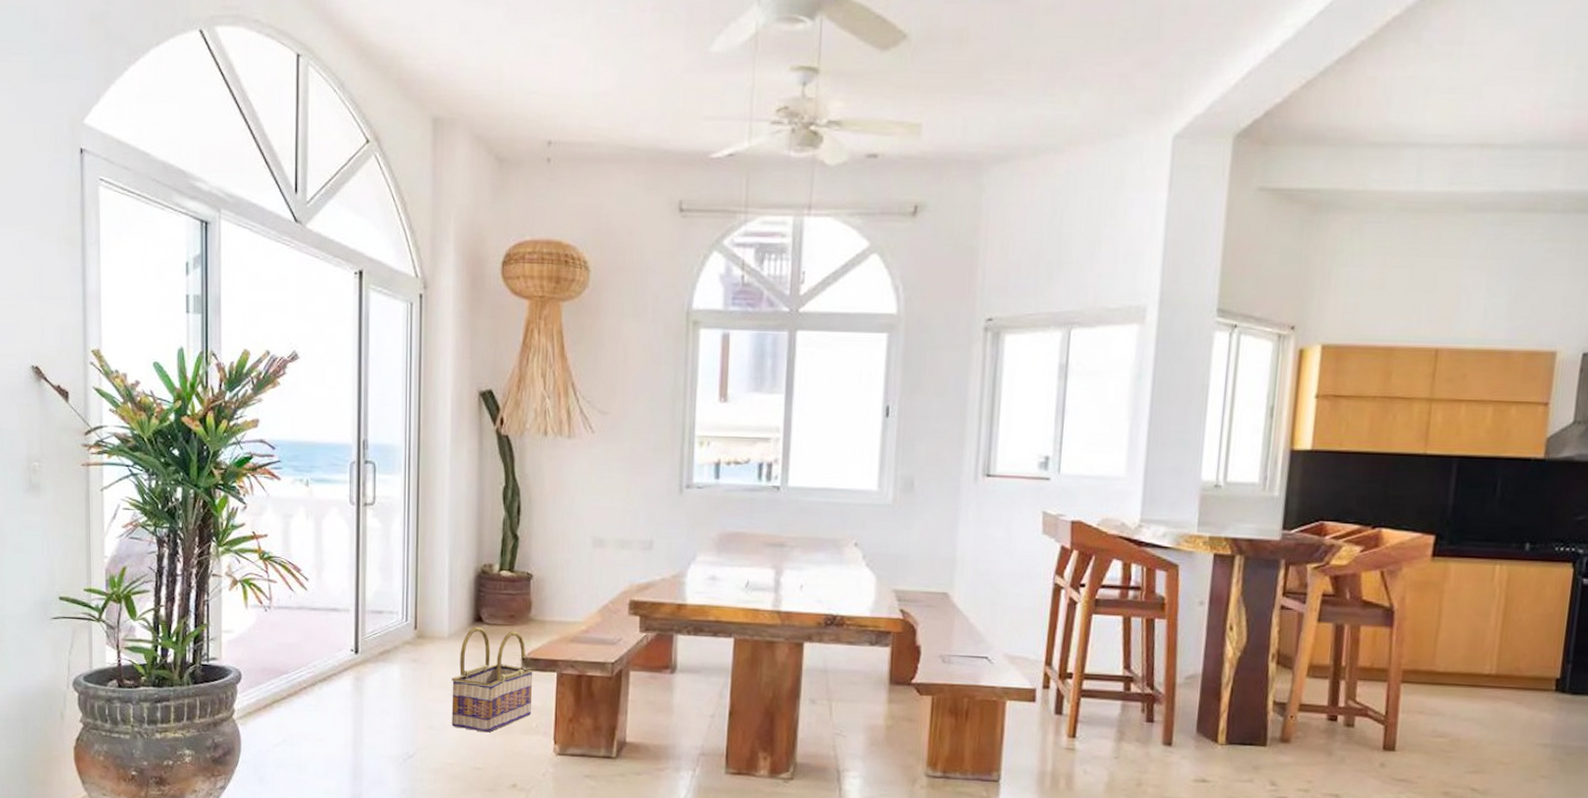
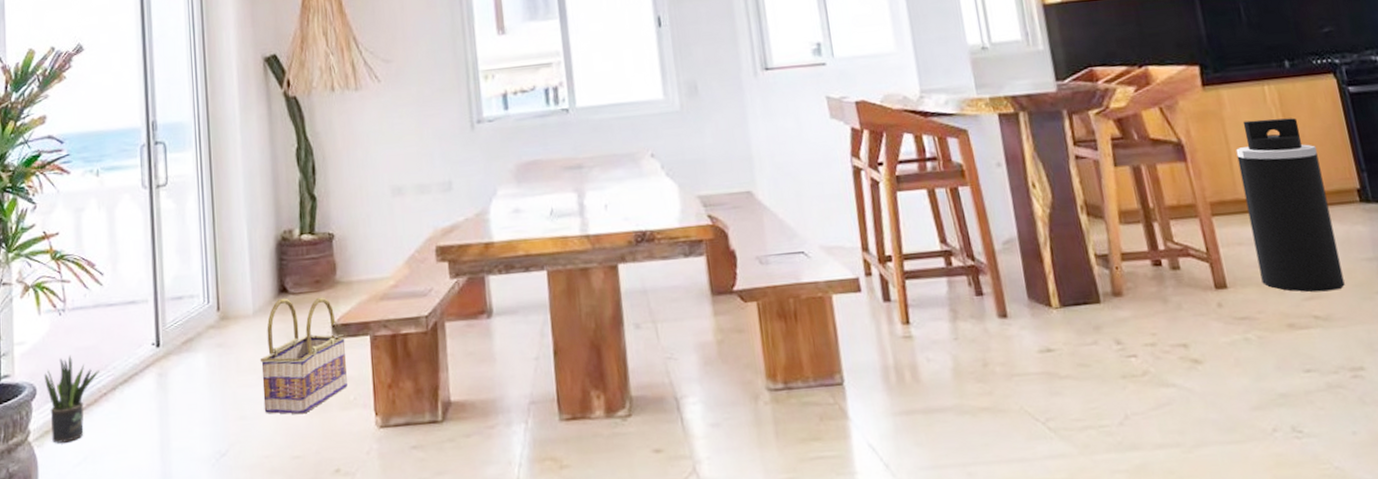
potted plant: none [249,648,301,725] -> present [44,354,99,443]
trash can: none [1431,597,1529,769] -> present [1235,118,1345,292]

